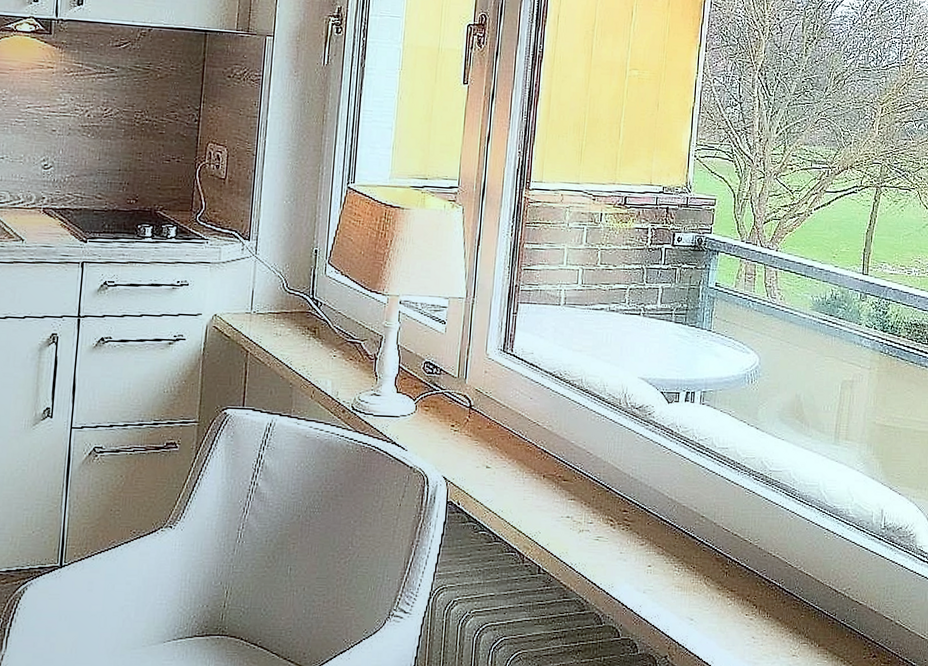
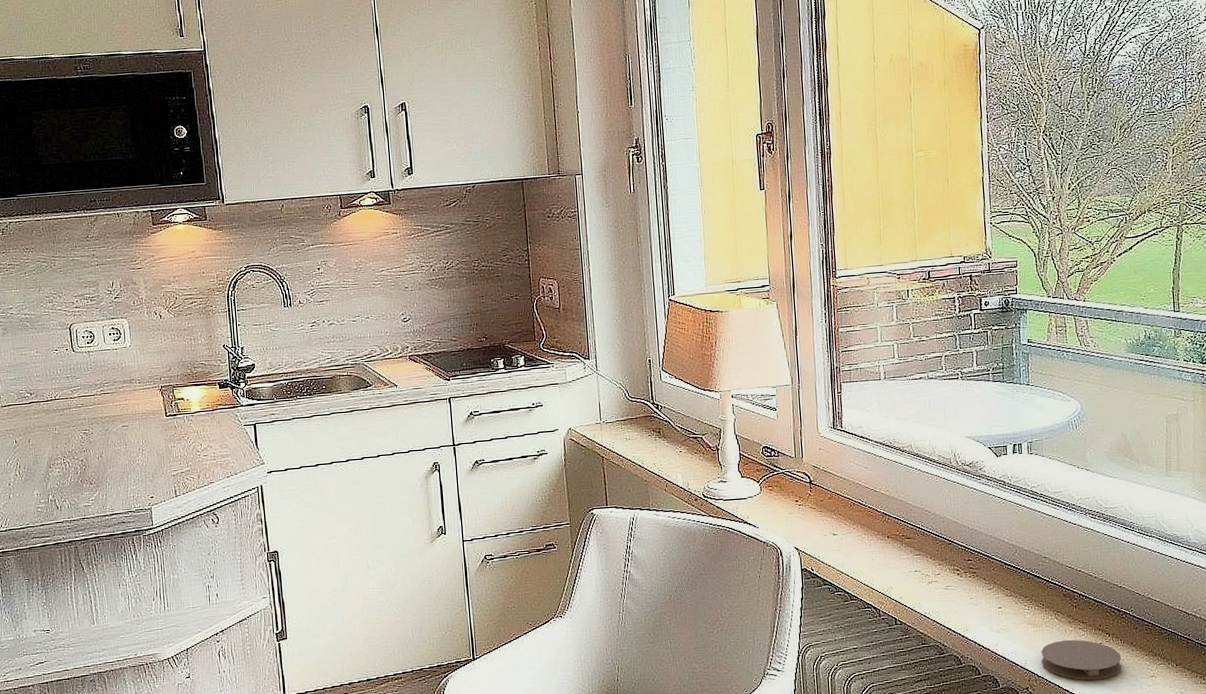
coaster: none [684,607,766,654] -> present [1041,639,1122,681]

